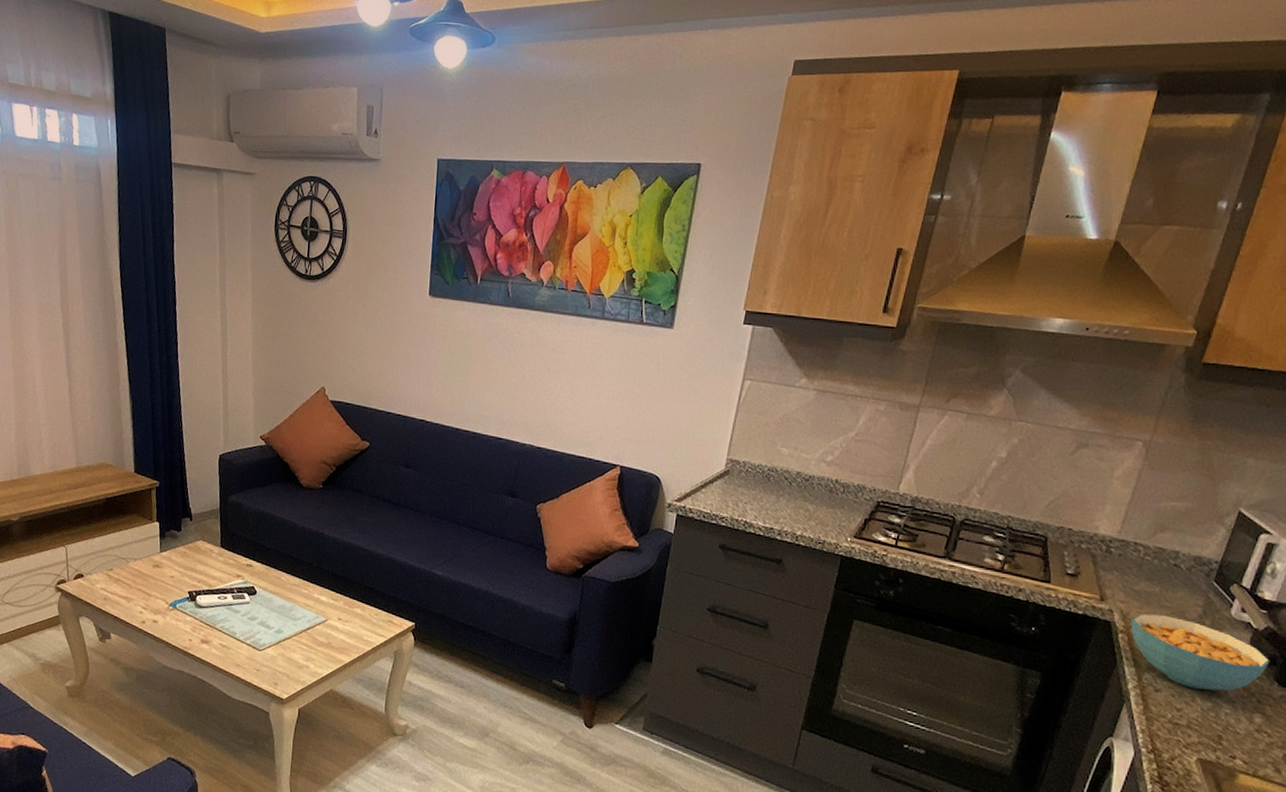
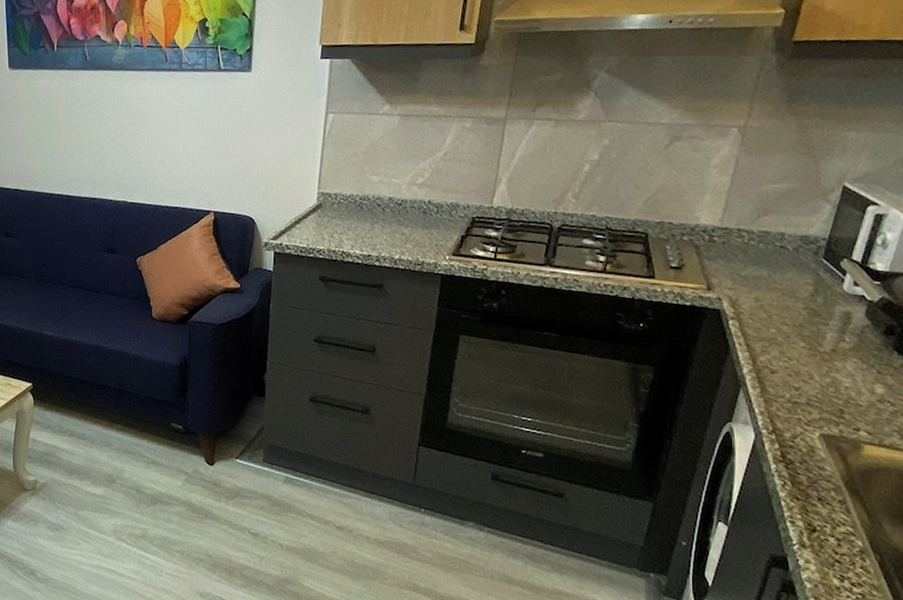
cereal bowl: present [1131,613,1270,691] -> none [741,297,888,366]

